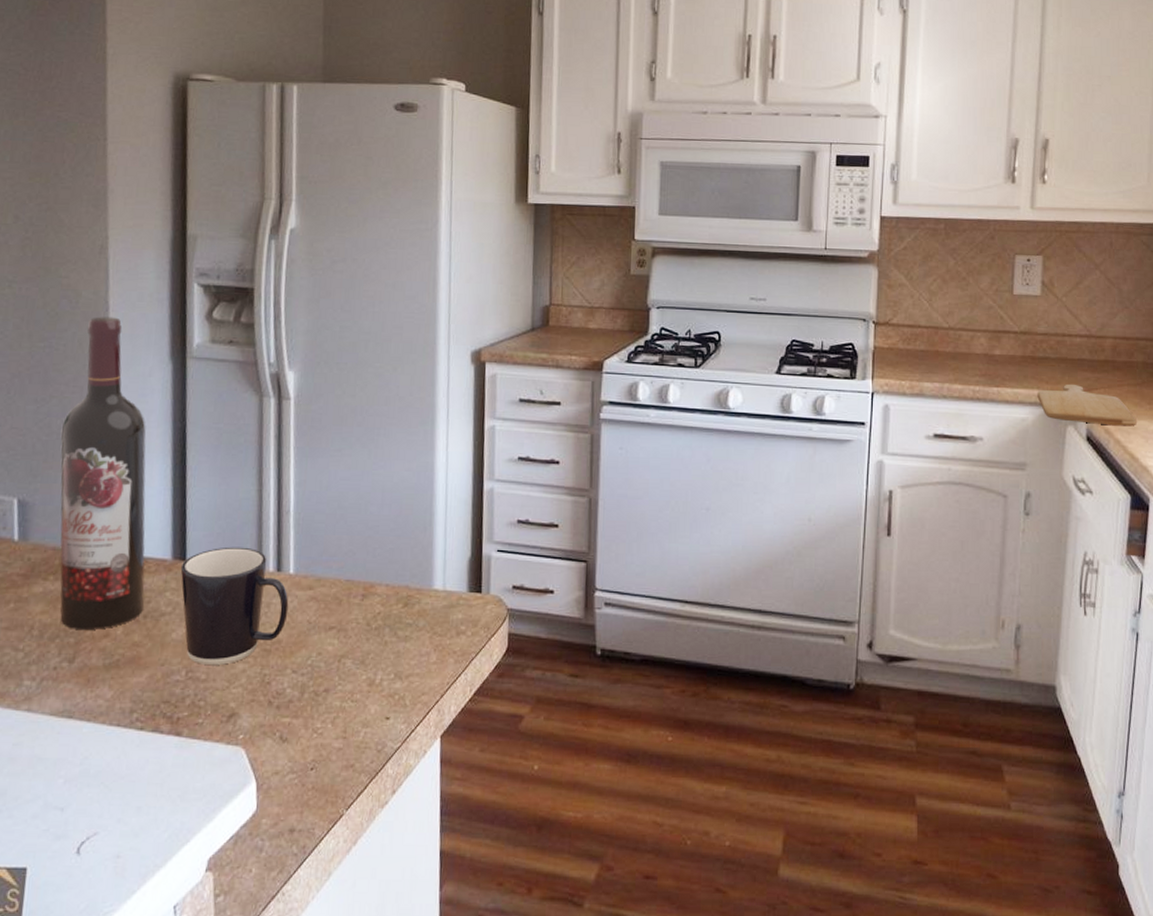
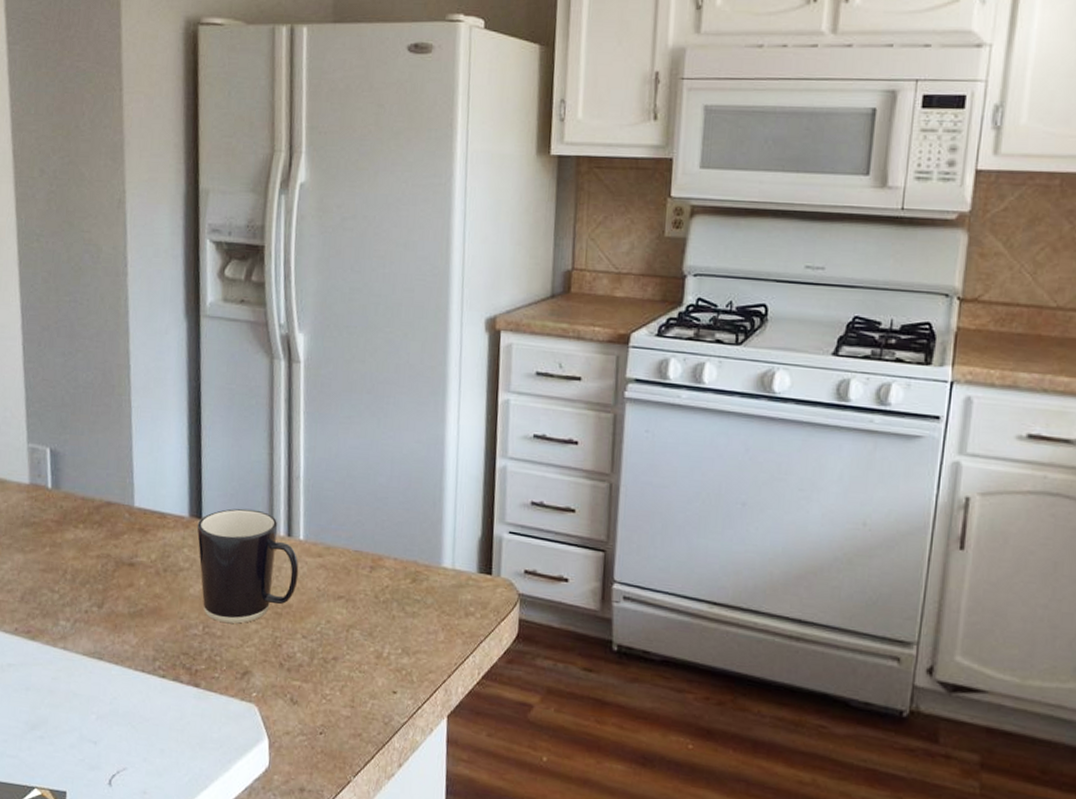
wine bottle: present [60,317,146,630] -> none [86,272,165,579]

